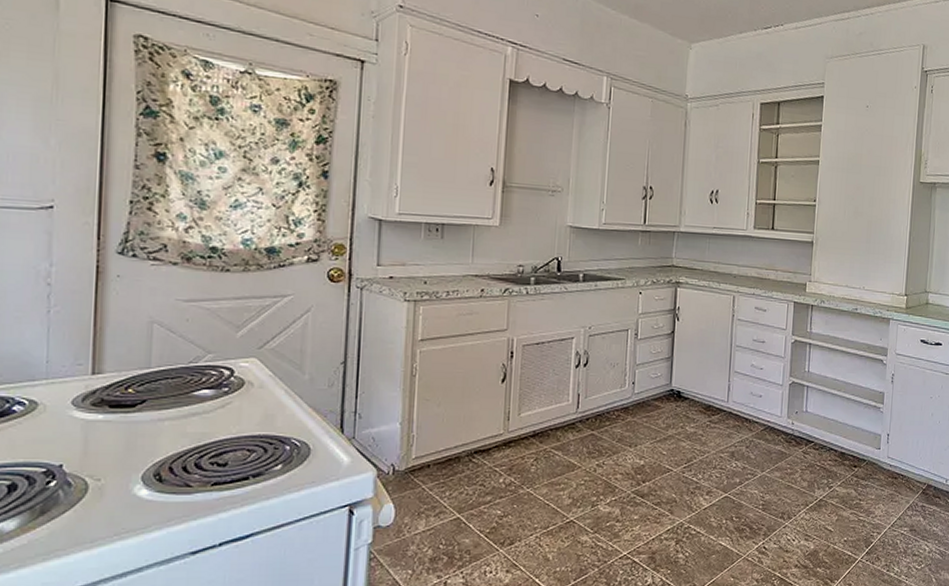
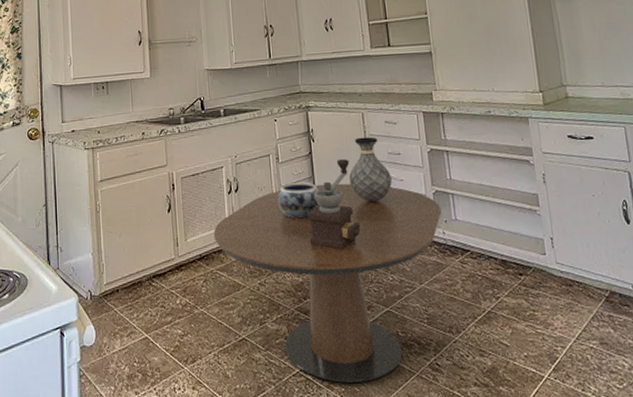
dining table: none [552,366,795,565] -> present [213,183,442,383]
decorative bowl: none [629,362,676,400] -> present [277,182,321,219]
coffee grinder: none [657,342,713,435] -> present [307,159,361,250]
vase: none [709,321,752,389] -> present [349,137,392,203]

